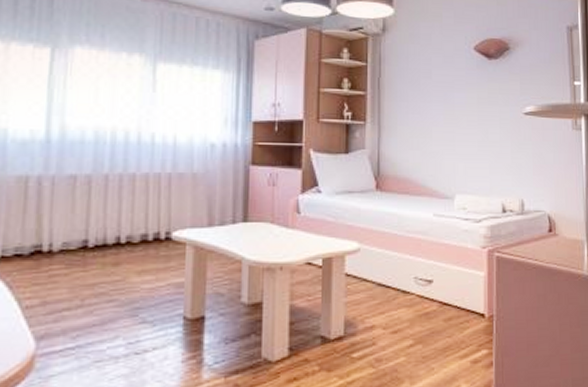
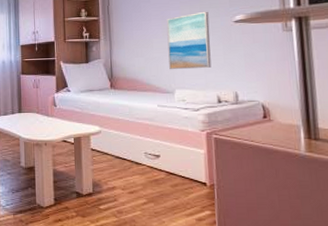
wall art: none [449,97,498,169] -> present [166,11,212,70]

